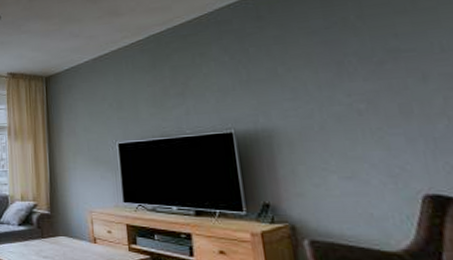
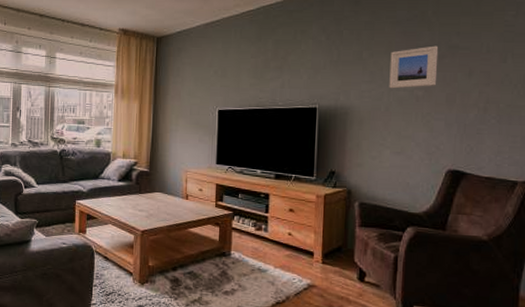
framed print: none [312,51,381,105] -> present [389,45,439,89]

